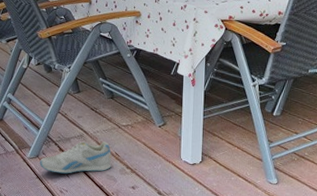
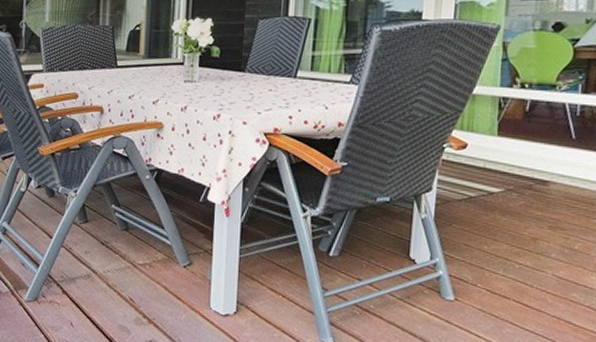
sneaker: present [39,141,112,174] -> none [38,282,125,322]

